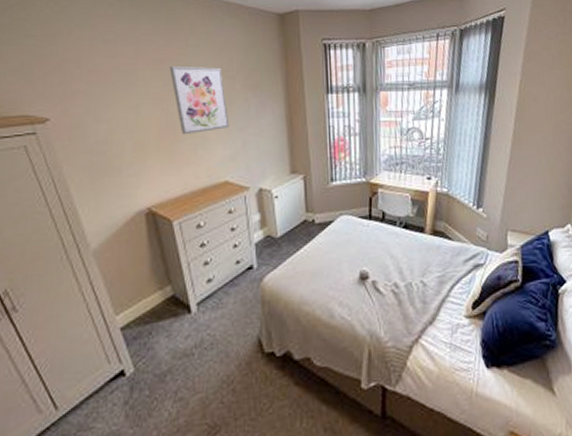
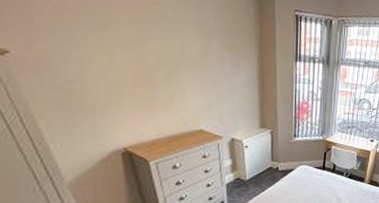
wall art: present [169,65,230,135] -> none [144,13,205,84]

